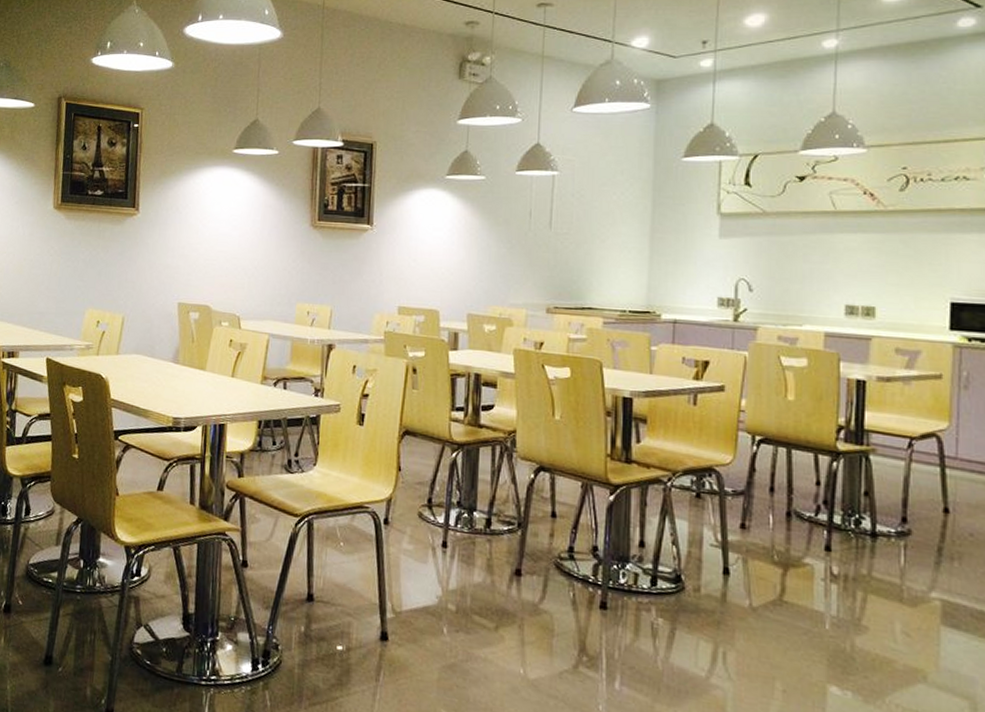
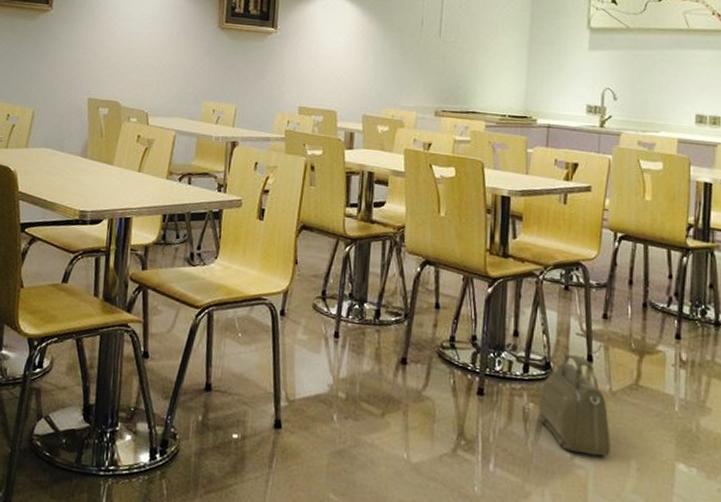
handbag: none [670,567,751,676] -> present [540,354,611,456]

